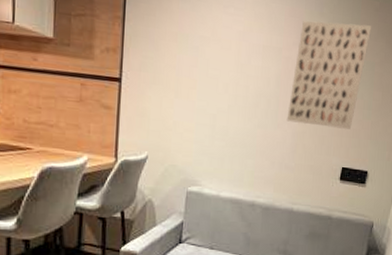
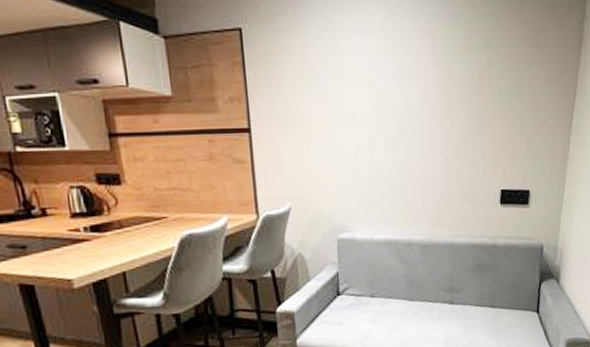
wall art: present [286,21,372,130] -> none [433,30,514,150]

